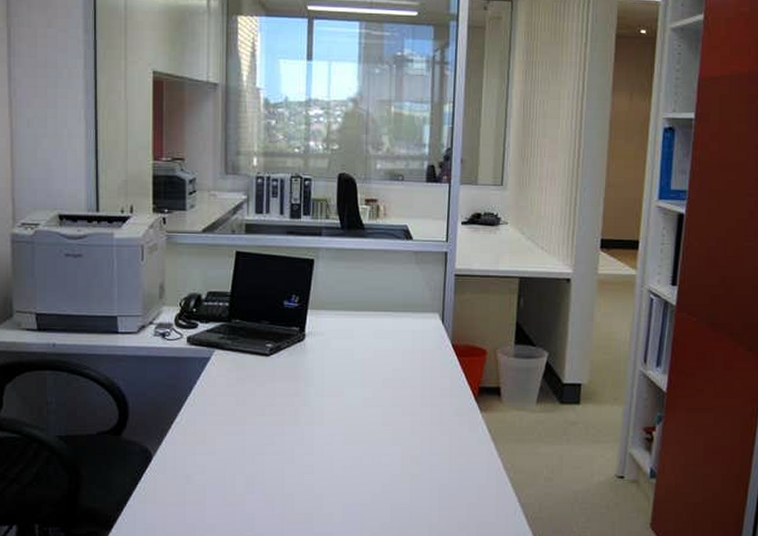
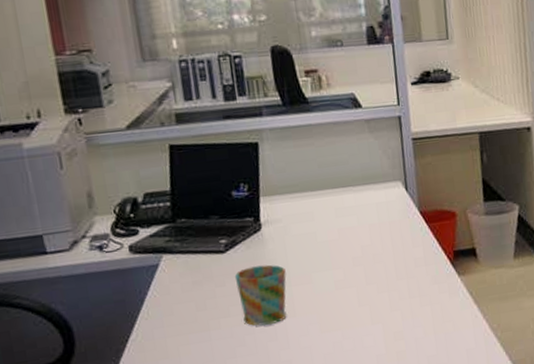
mug: none [274,373,321,430] -> present [234,264,287,326]

